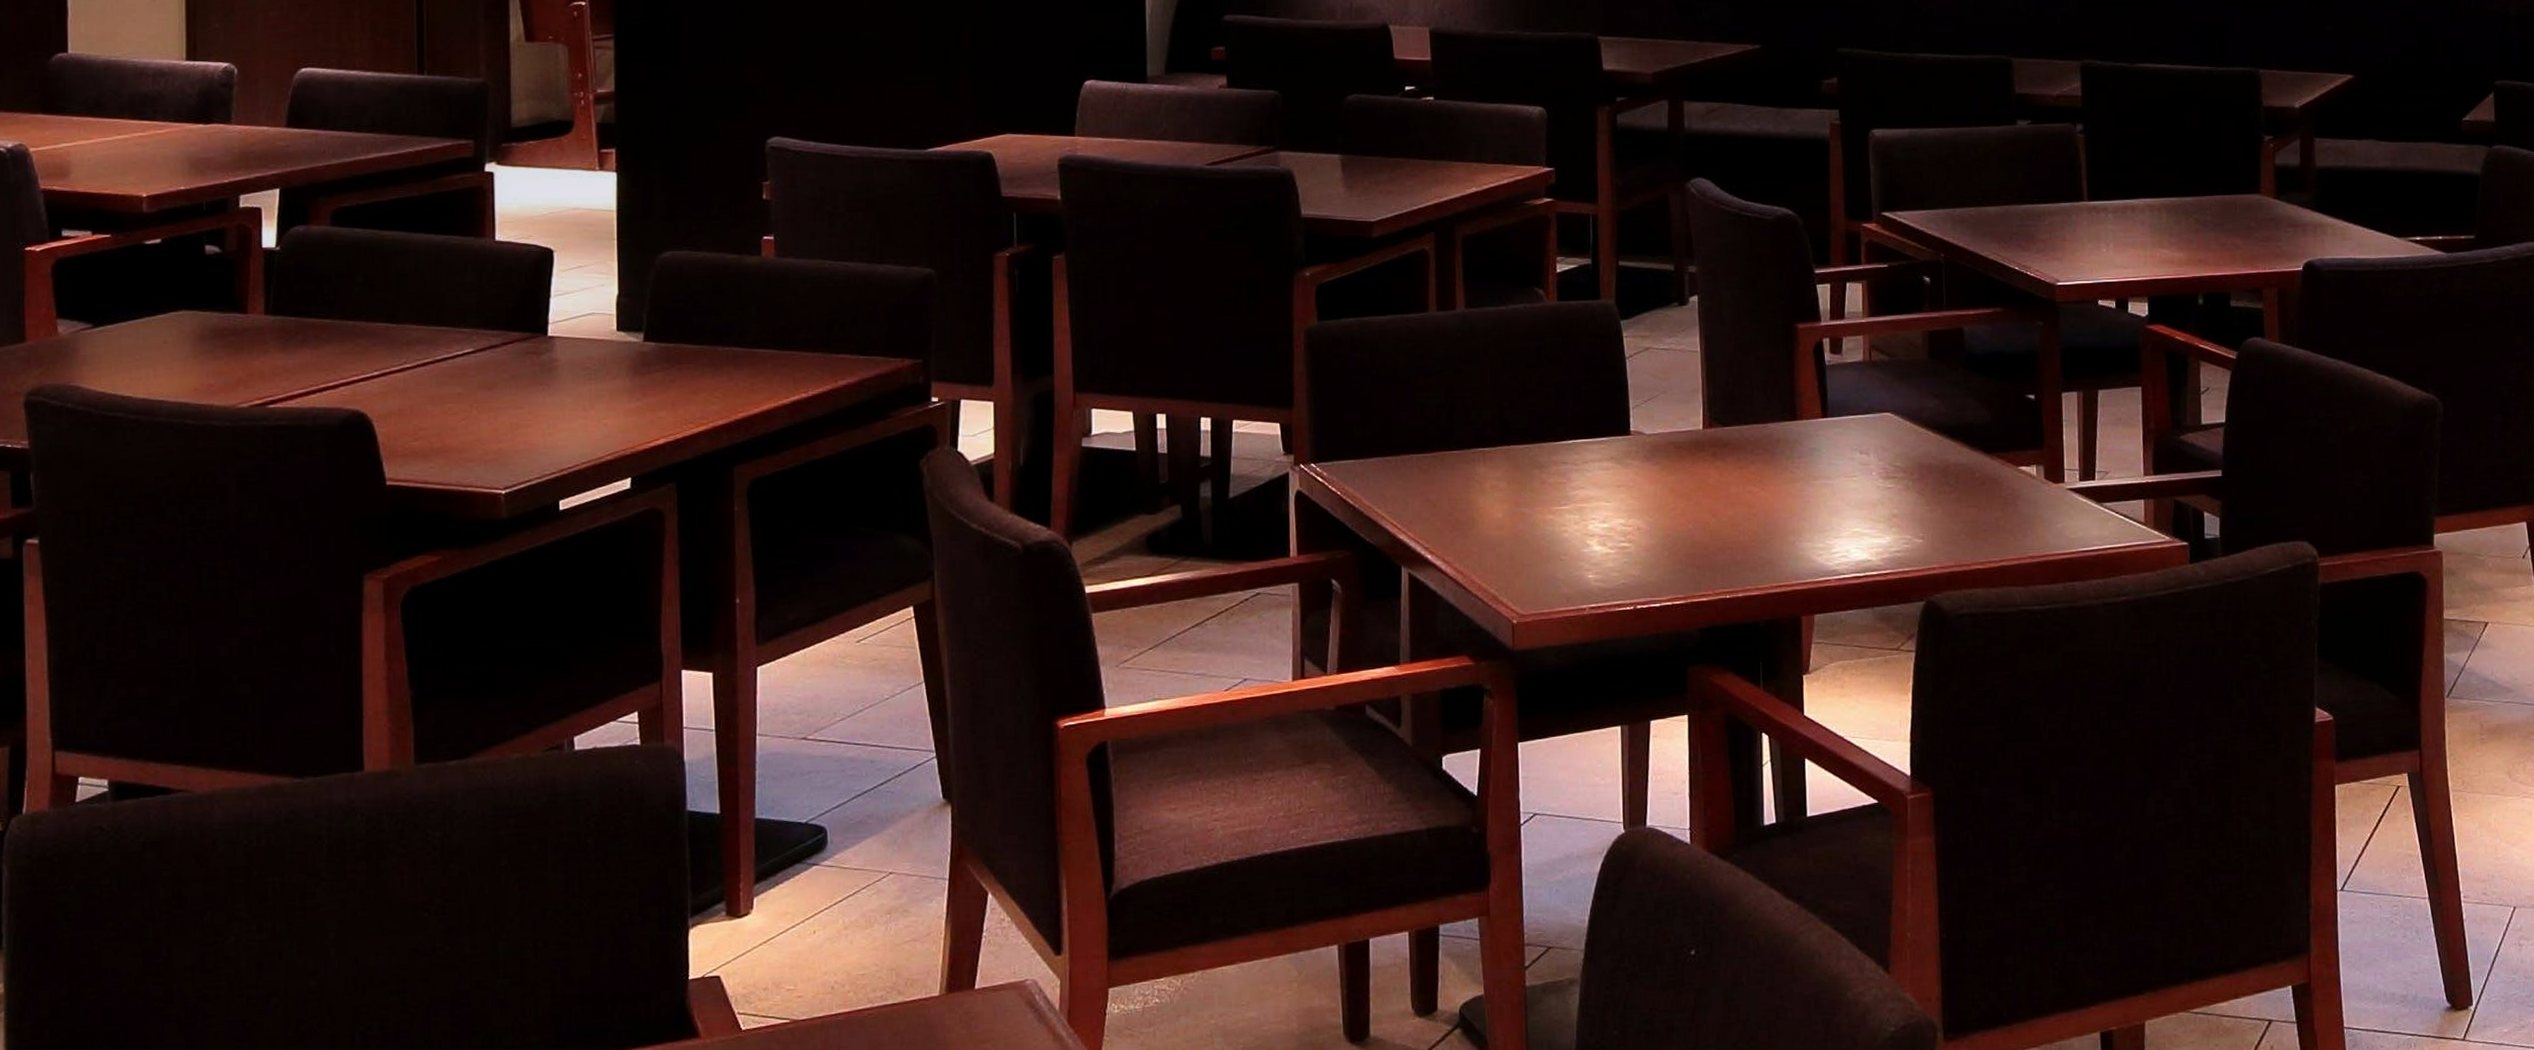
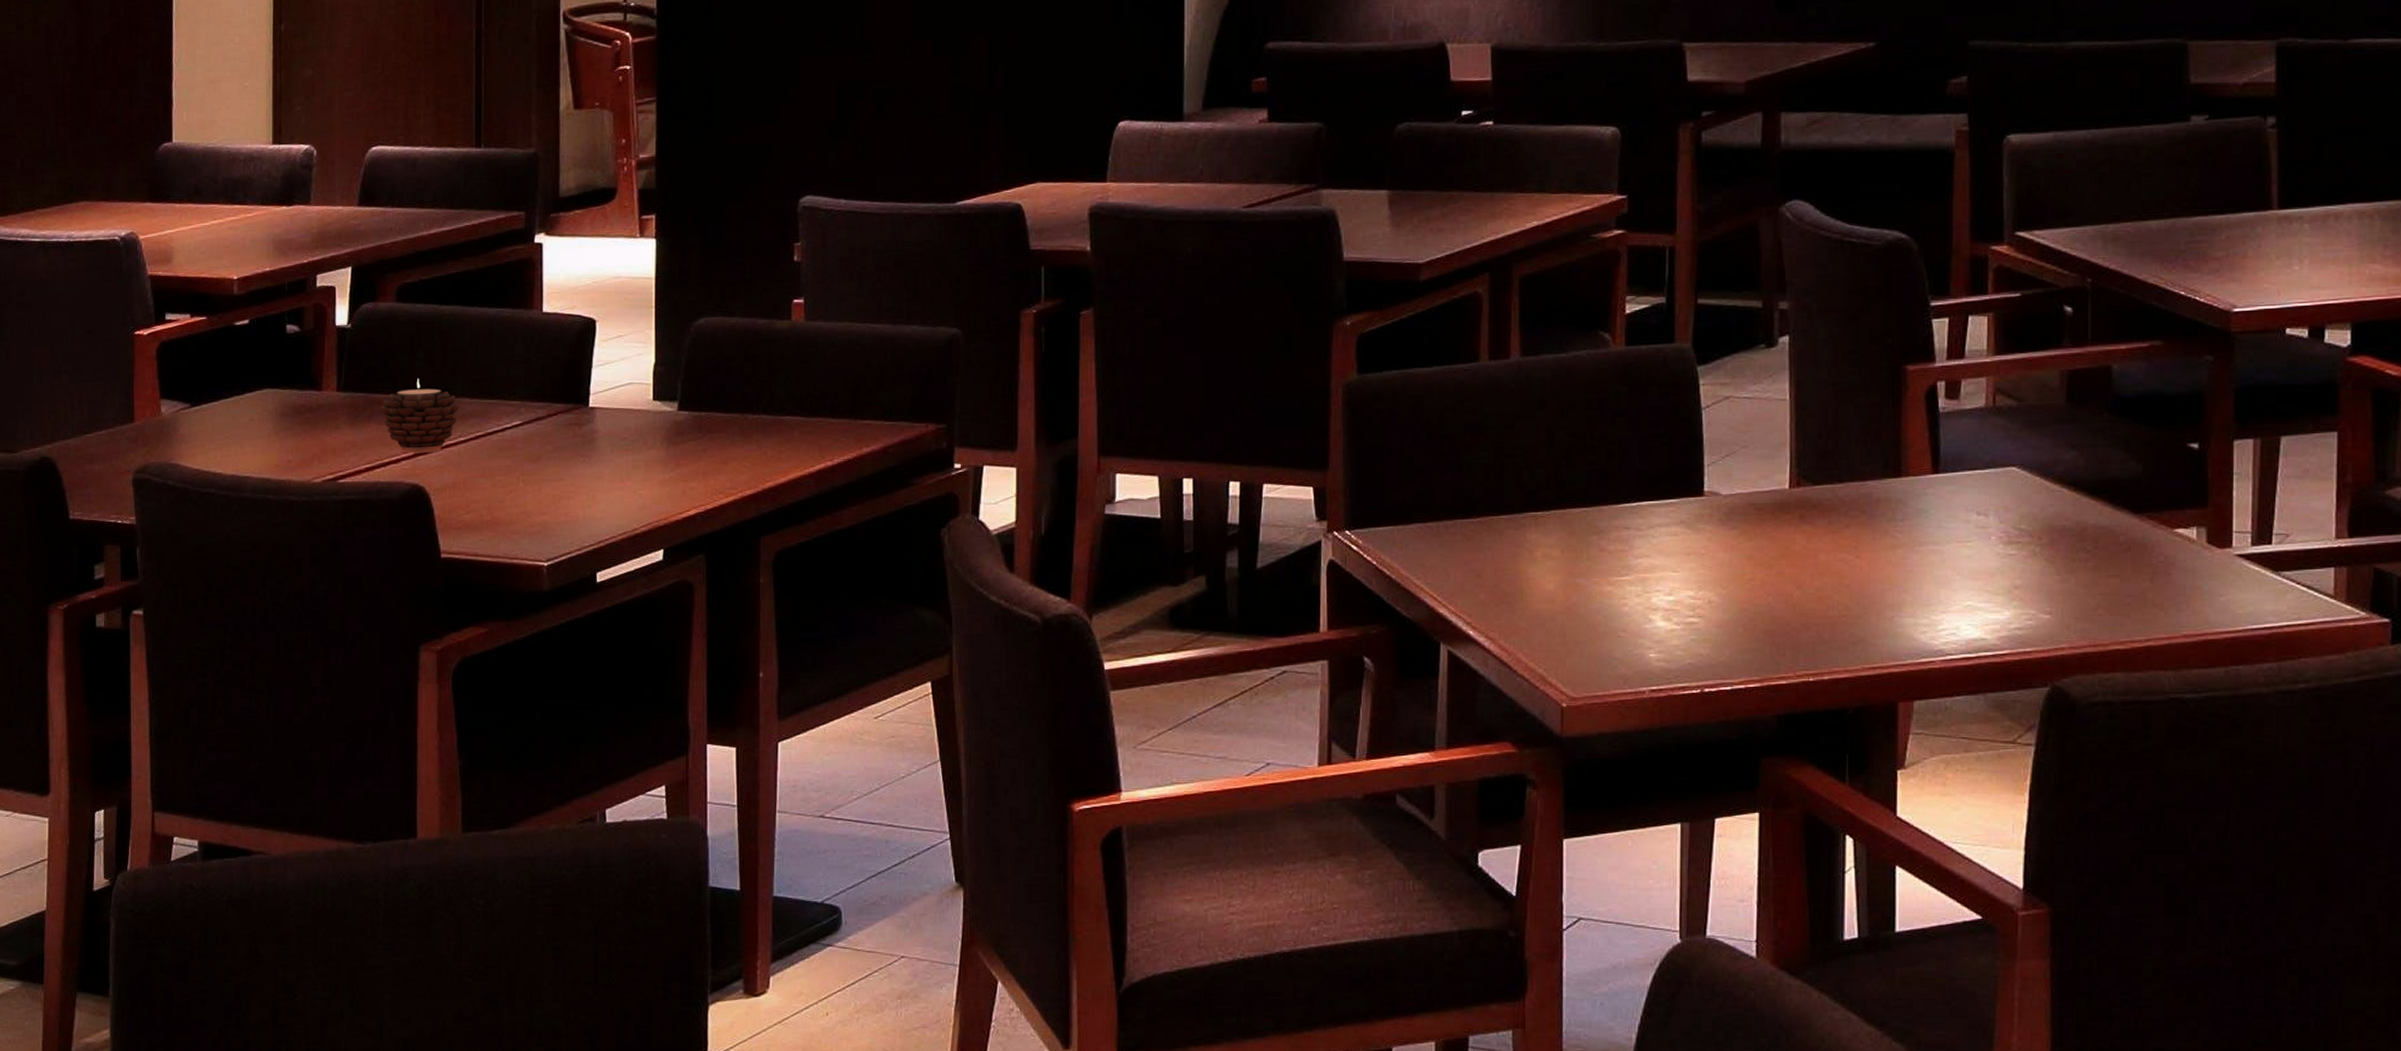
candle: none [315,304,405,379] -> present [381,379,460,454]

